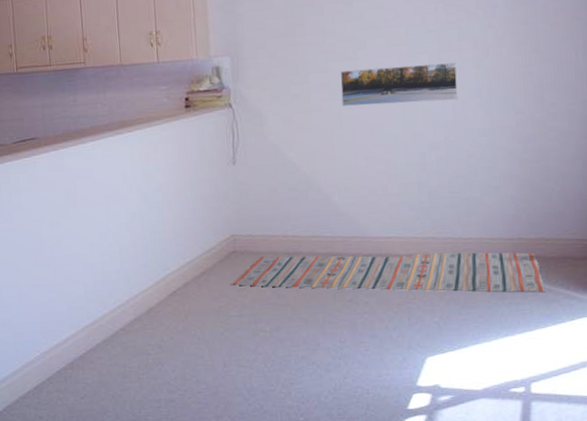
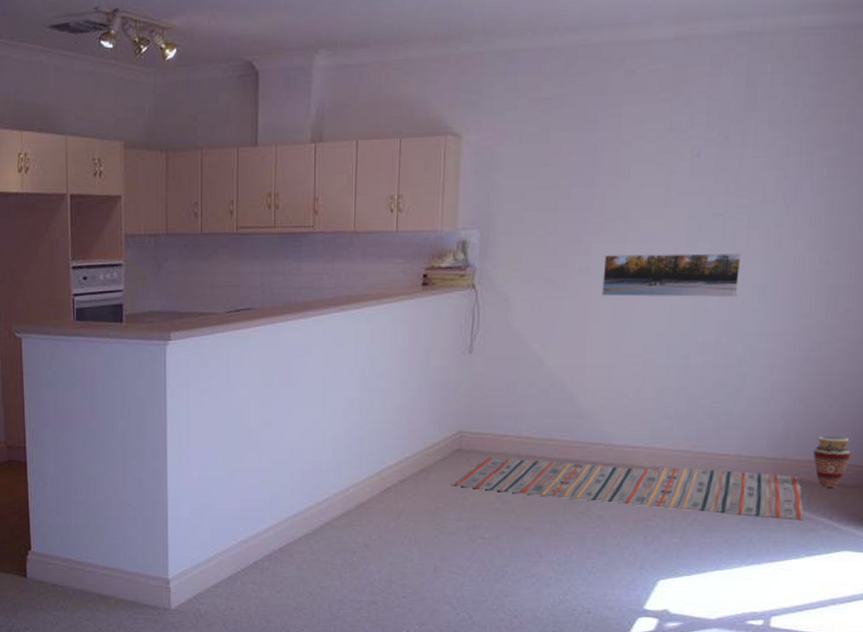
vase: none [544,214,576,261] -> present [813,435,850,487]

